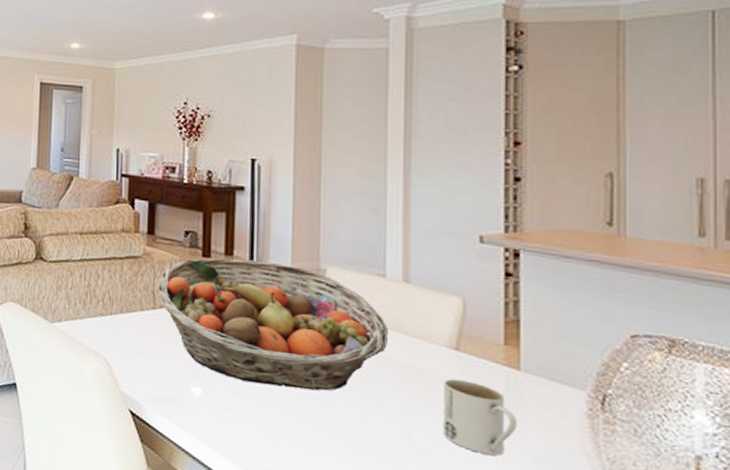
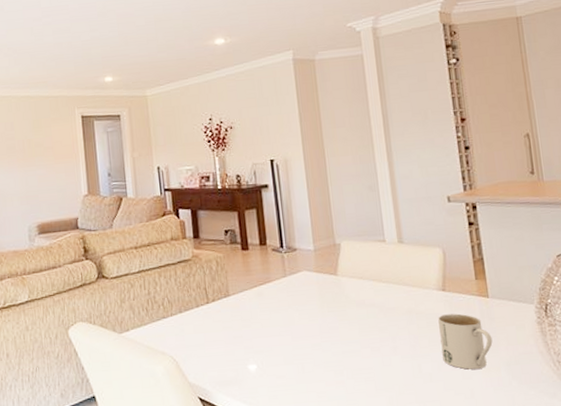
fruit basket: present [156,258,388,391] -> none [207,244,394,351]

